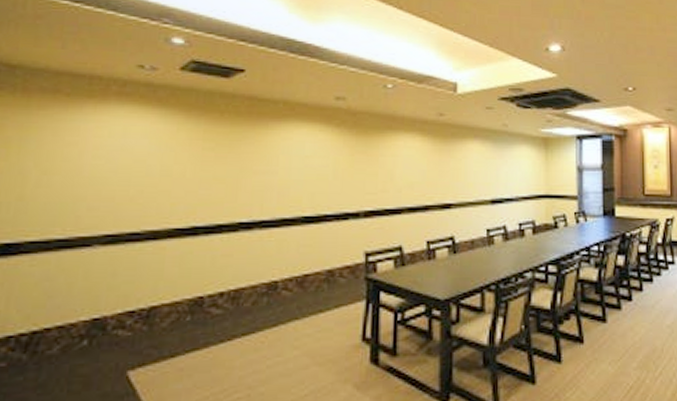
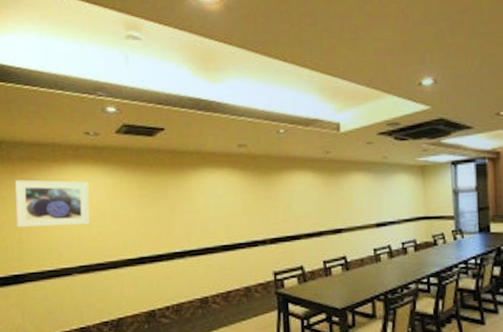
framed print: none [19,117,135,182] -> present [15,180,90,228]

